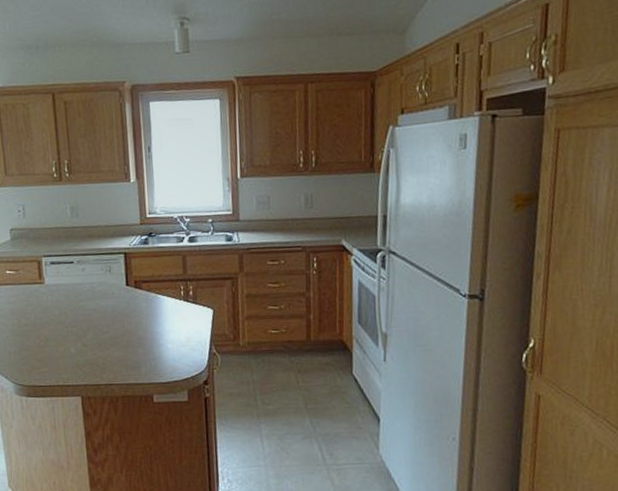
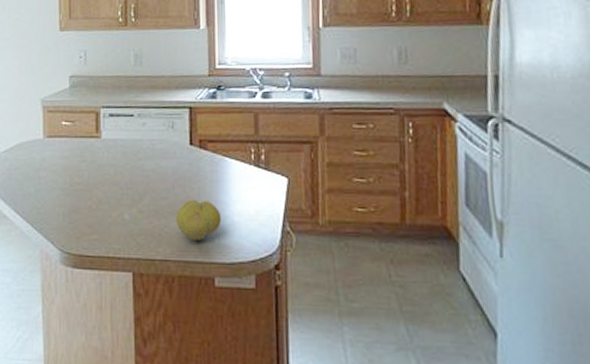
fruit: none [116,332,157,367] -> present [175,199,222,242]

